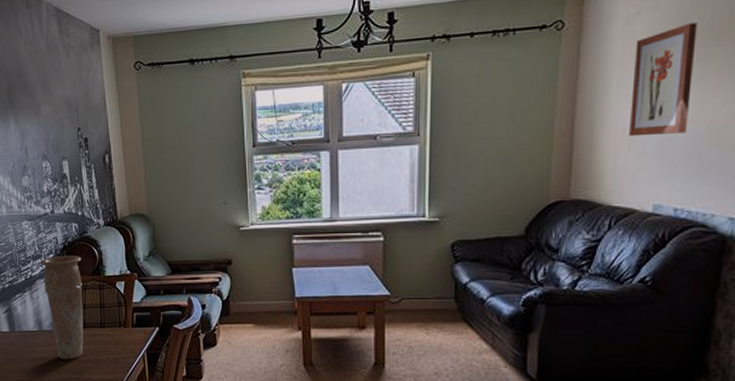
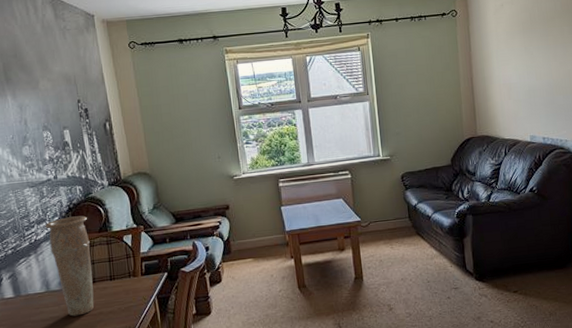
wall art: present [629,22,698,137] -> none [503,12,543,89]

